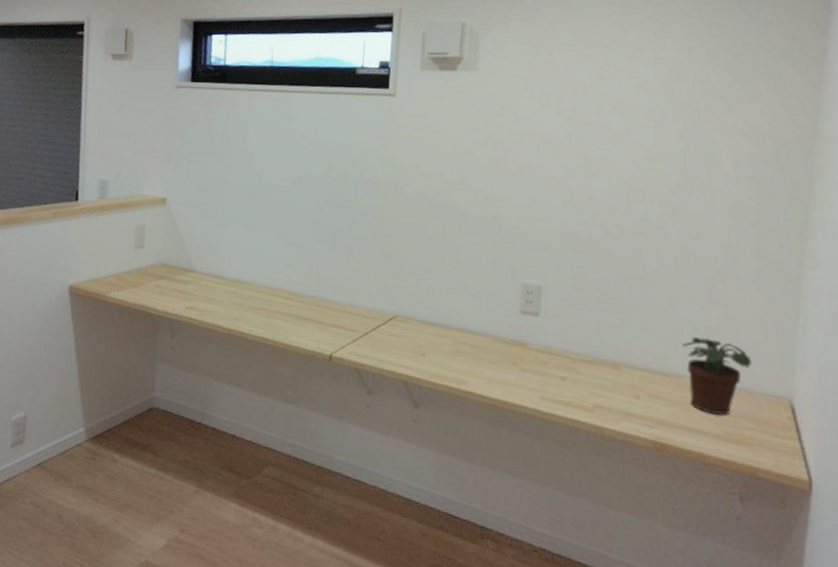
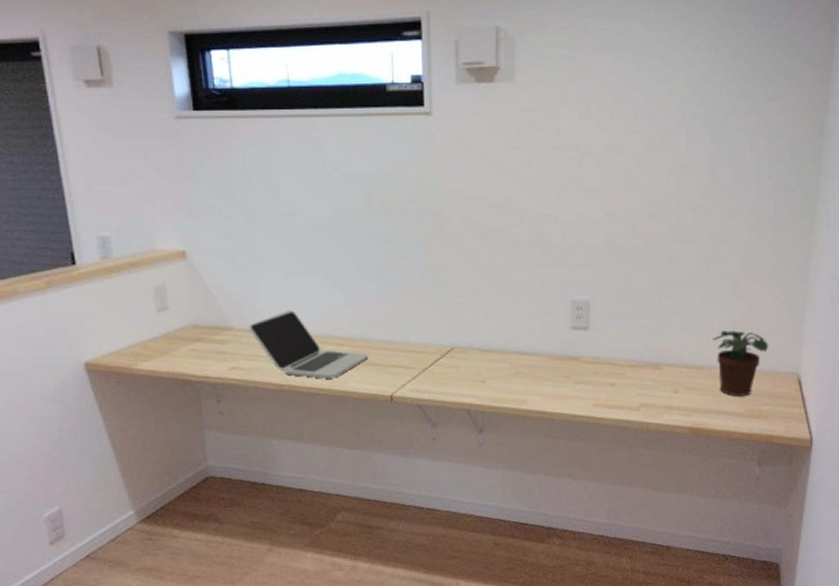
laptop: none [209,260,312,330] -> present [249,310,368,379]

